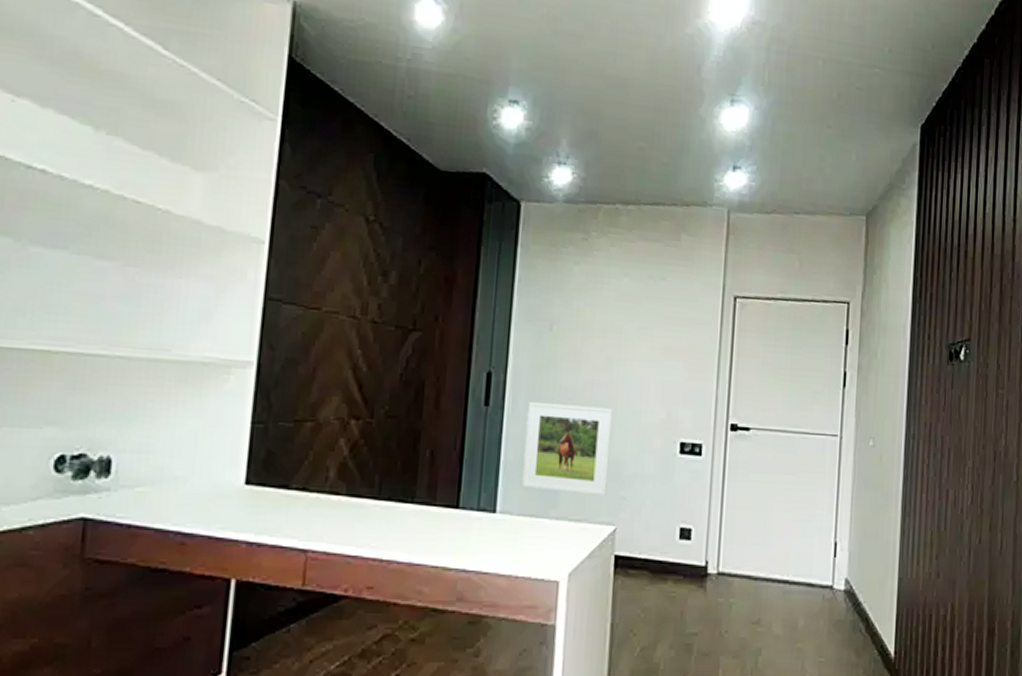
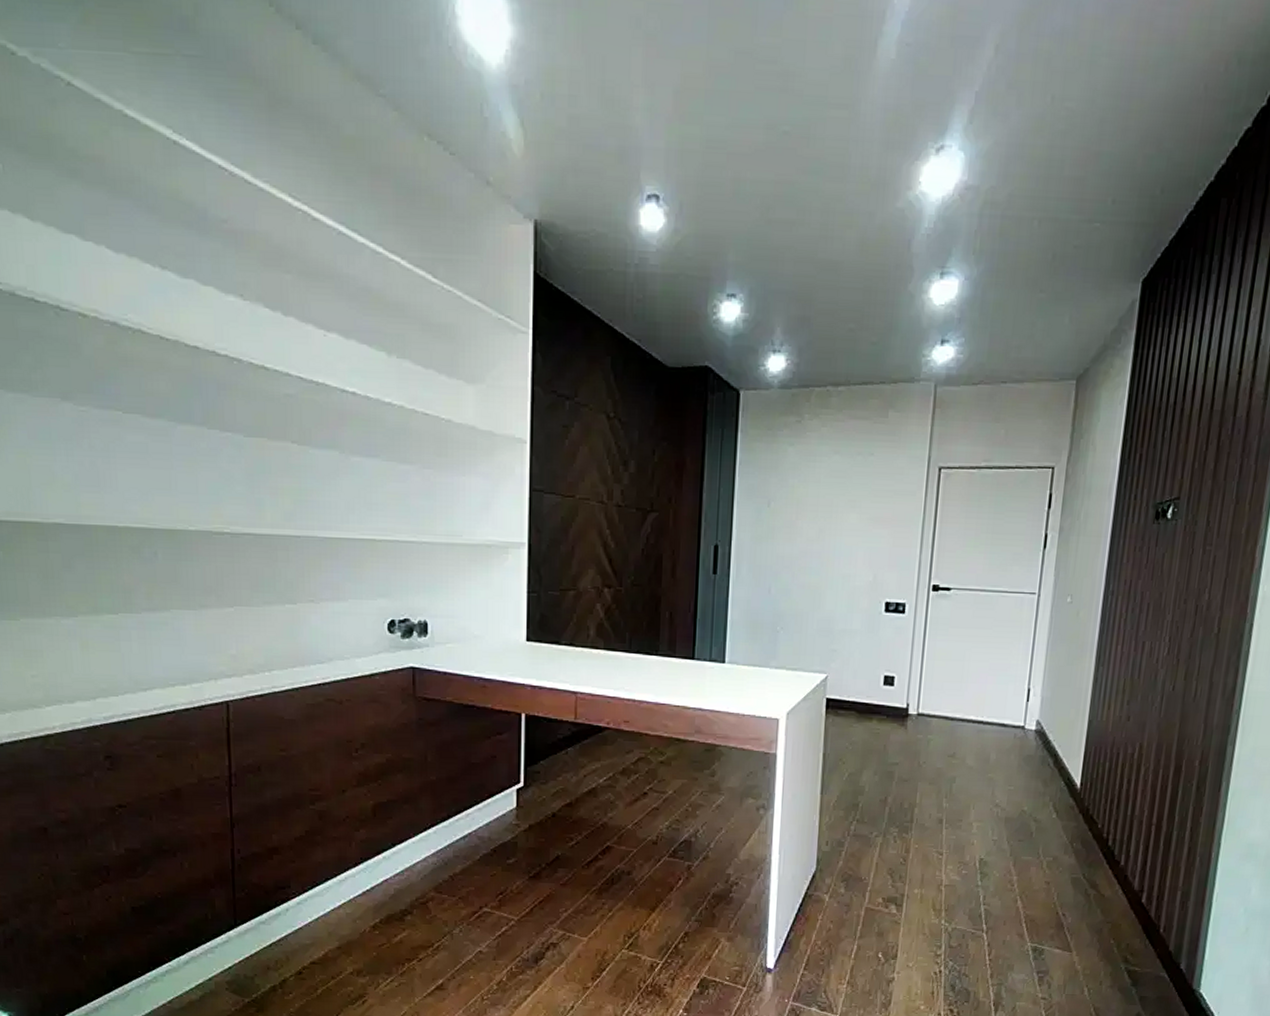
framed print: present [522,402,613,497] -> none [746,570,824,649]

